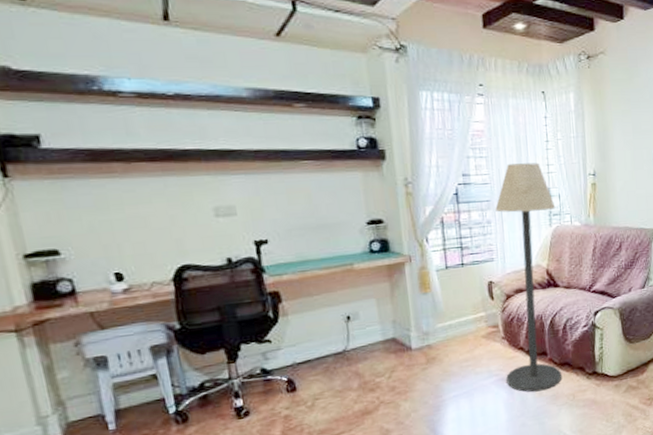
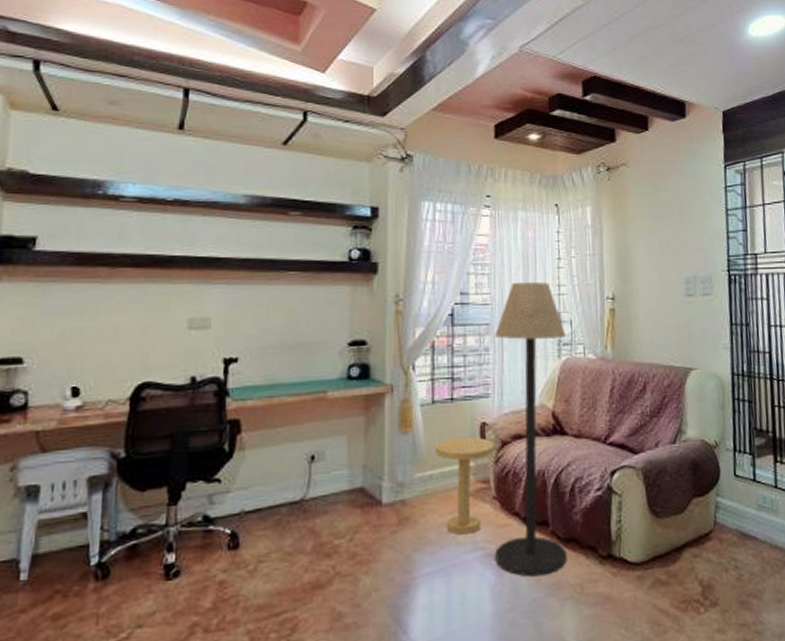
side table: none [451,293,501,367] -> present [434,436,495,535]

